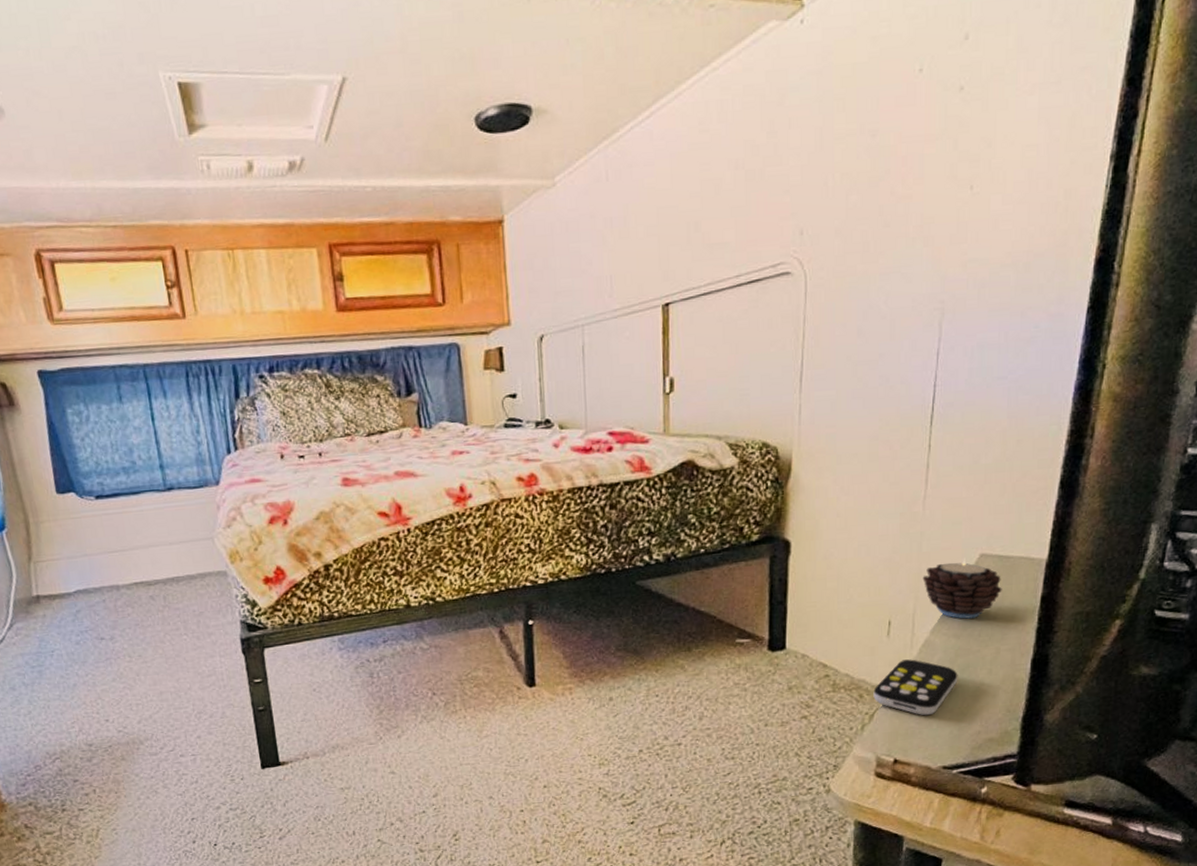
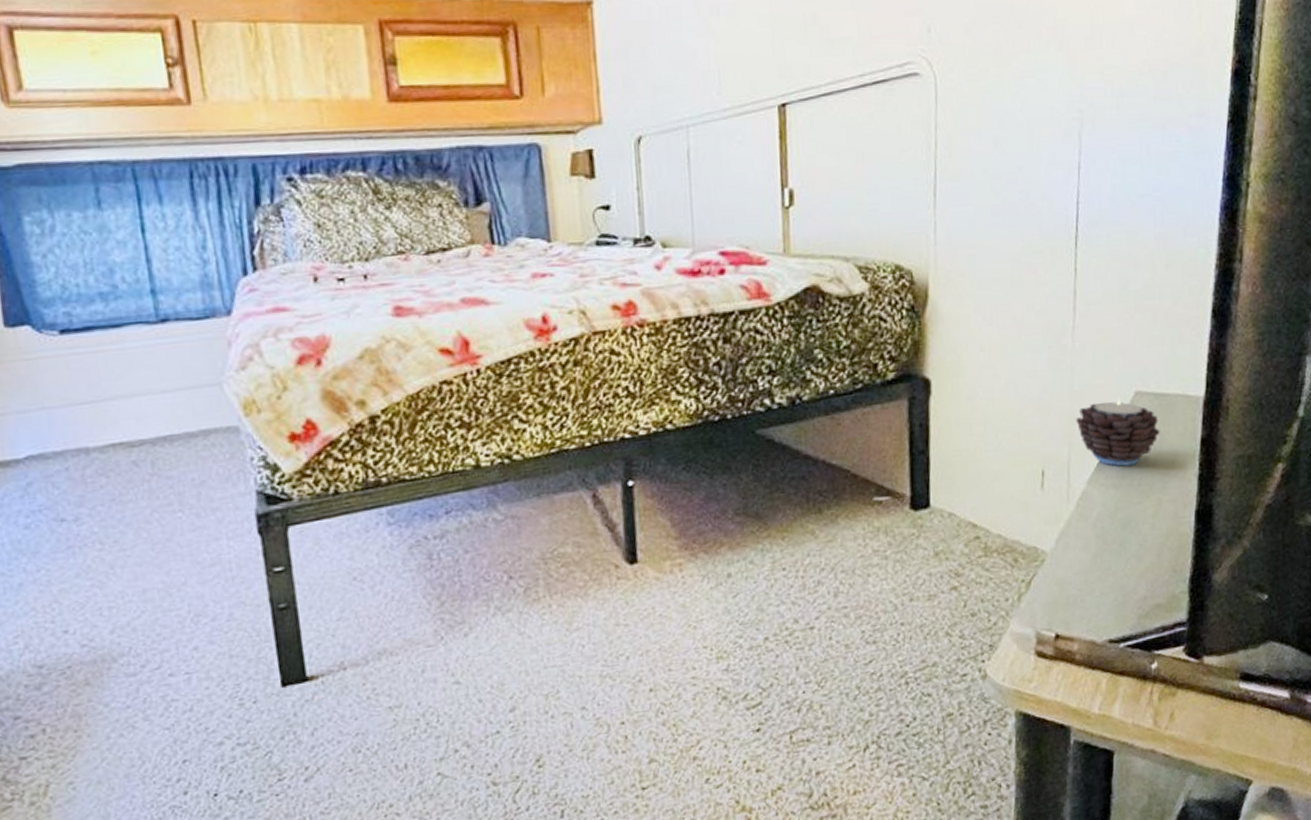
remote control: present [873,659,958,716] -> none [1029,514,1120,581]

